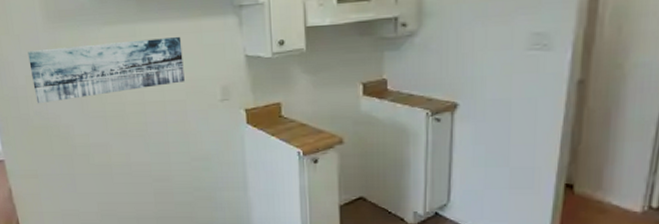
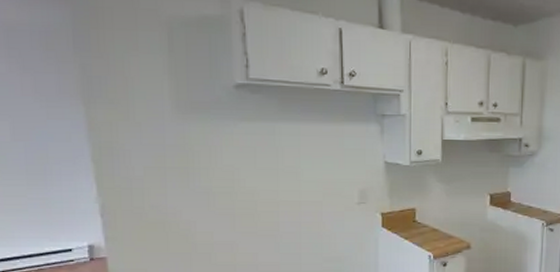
wall art: present [27,36,185,104] -> none [149,138,323,198]

